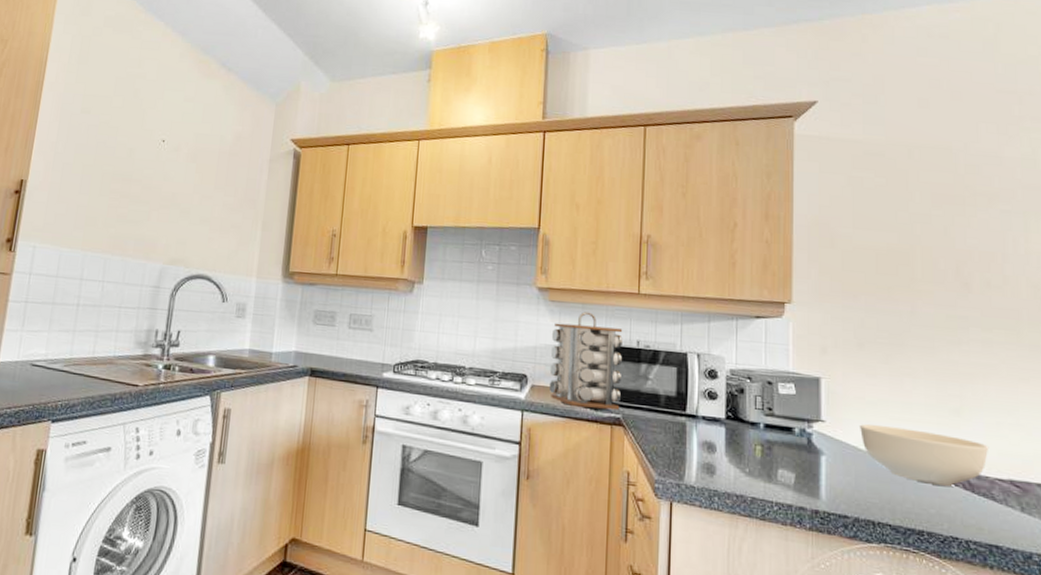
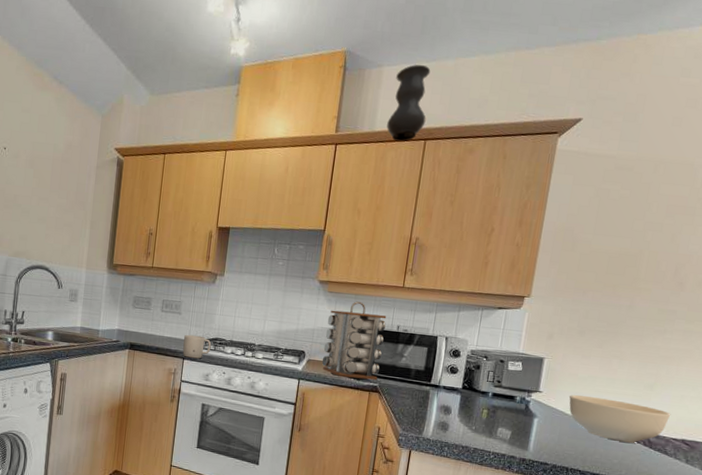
mug: none [376,356,411,387] -> present [182,334,212,359]
vase: none [600,46,643,129] -> present [386,64,431,142]

